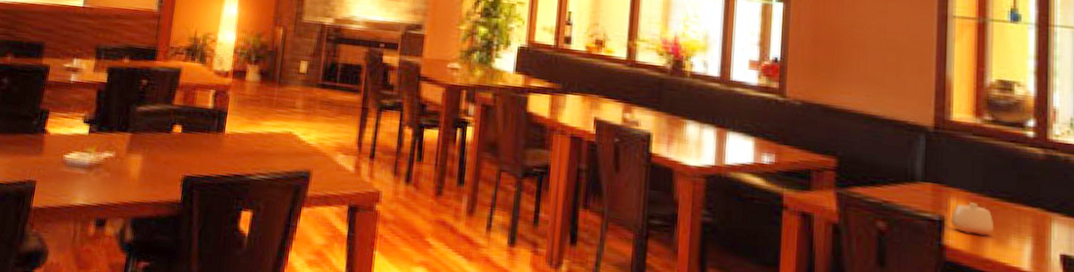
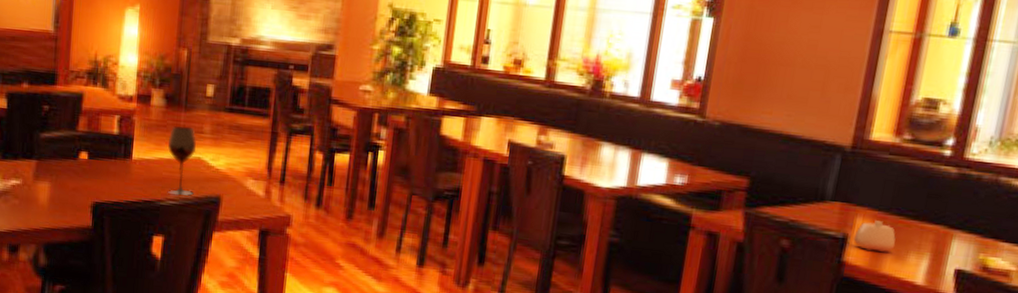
wineglass: none [257,100,289,171] -> present [167,125,197,196]

